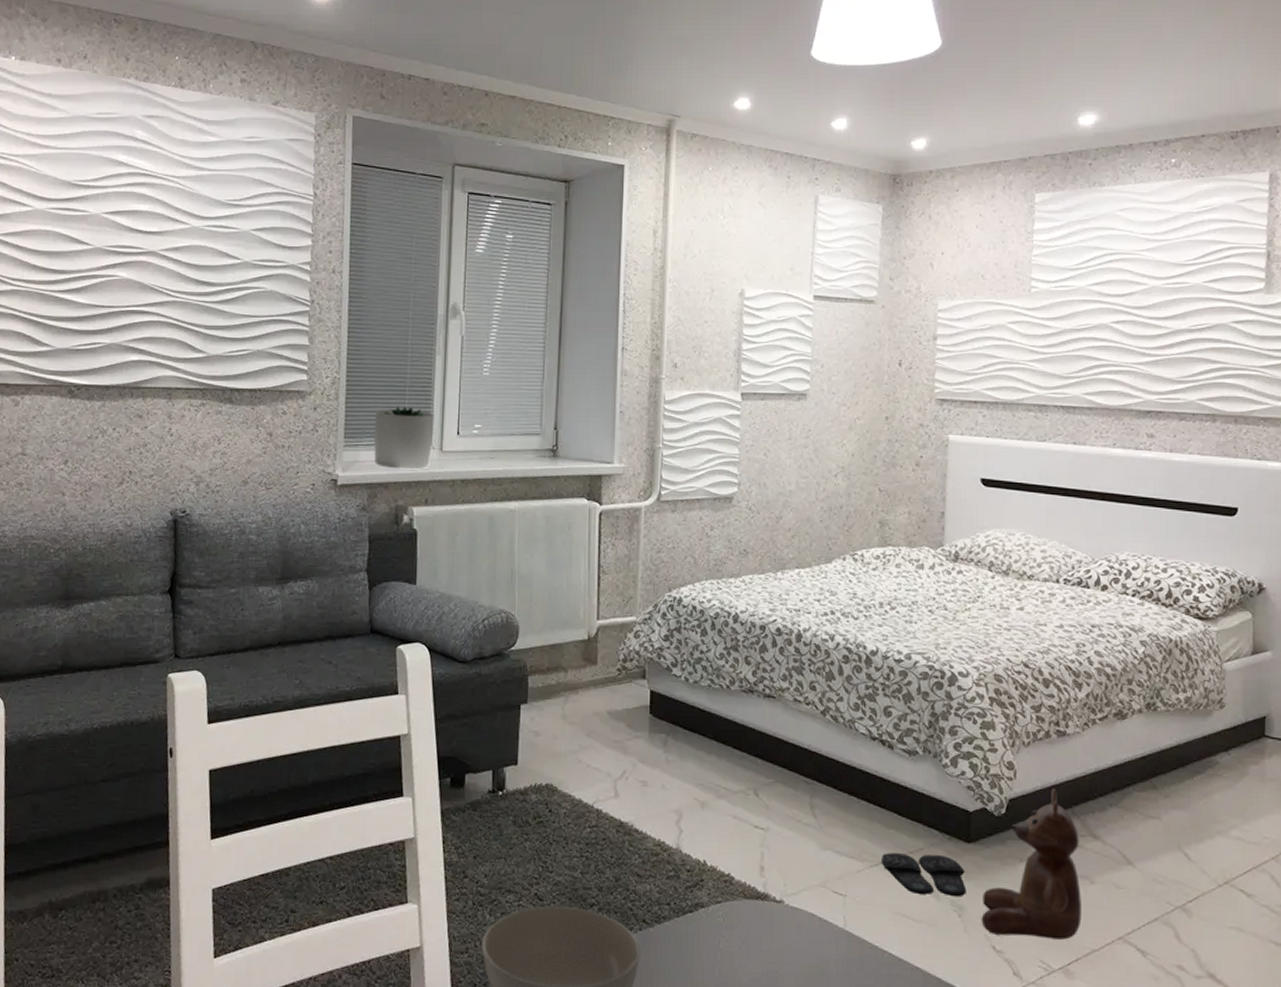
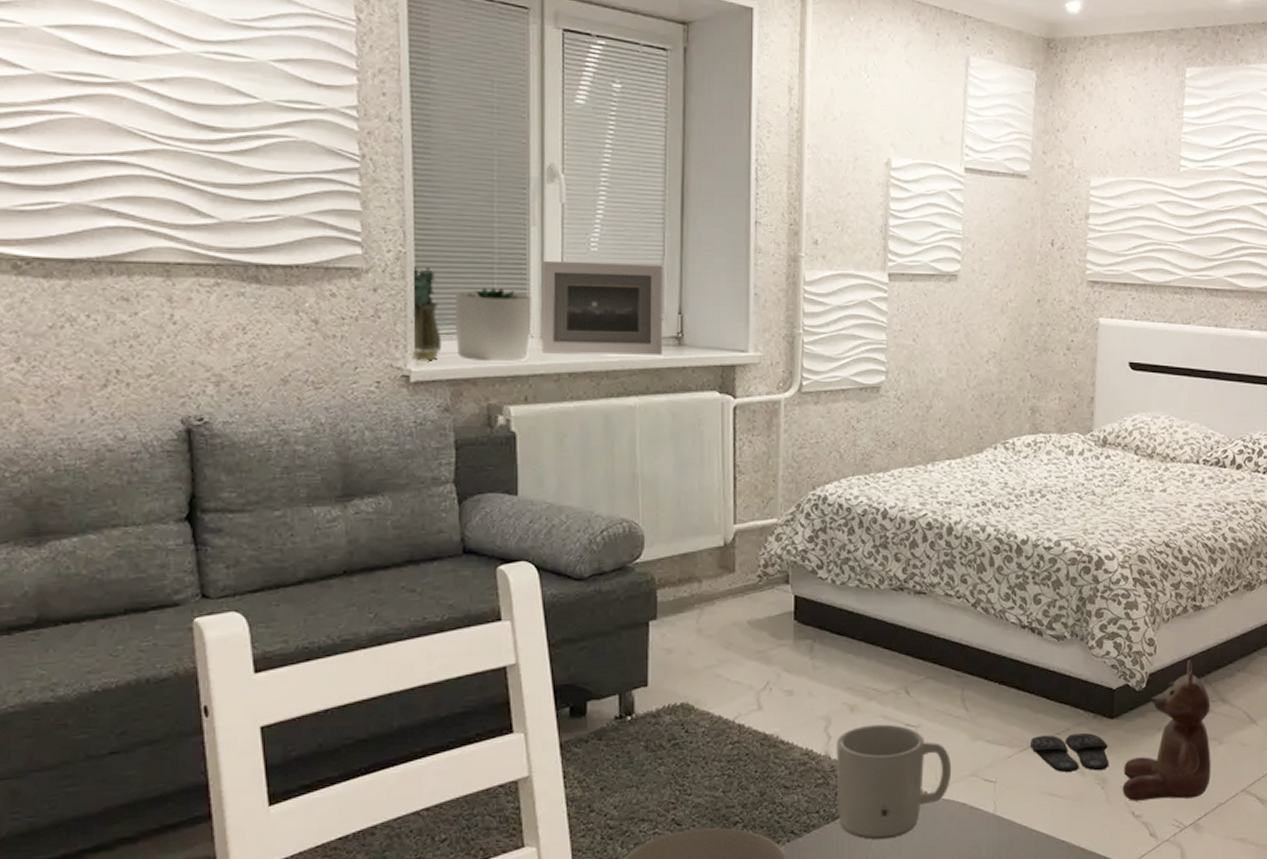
vase: none [338,388,364,468] -> present [410,265,442,361]
picture frame: none [441,383,543,466] -> present [541,260,663,355]
mug: none [686,823,801,941] -> present [836,724,952,840]

